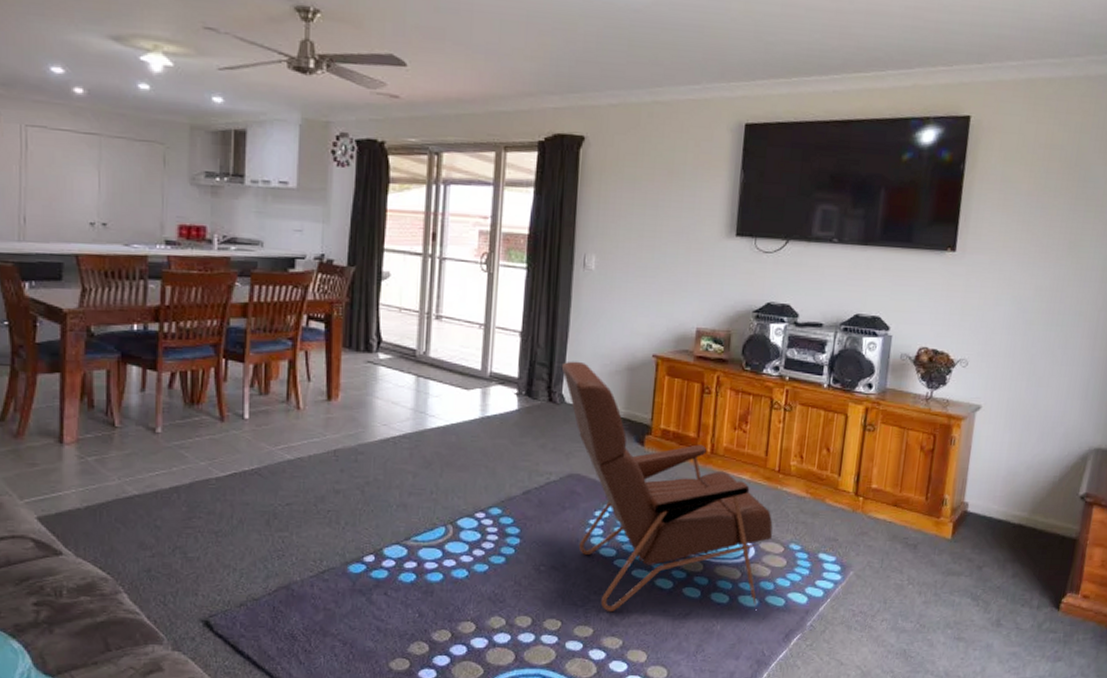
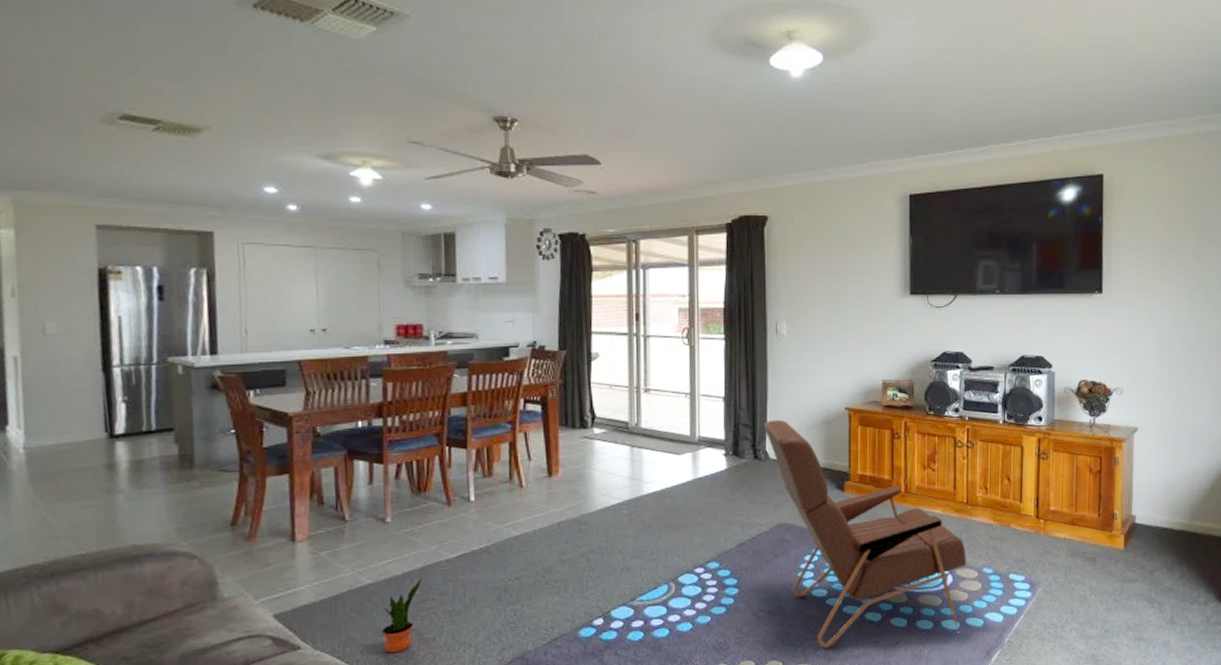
potted plant: none [146,494,189,569] -> present [382,578,422,654]

